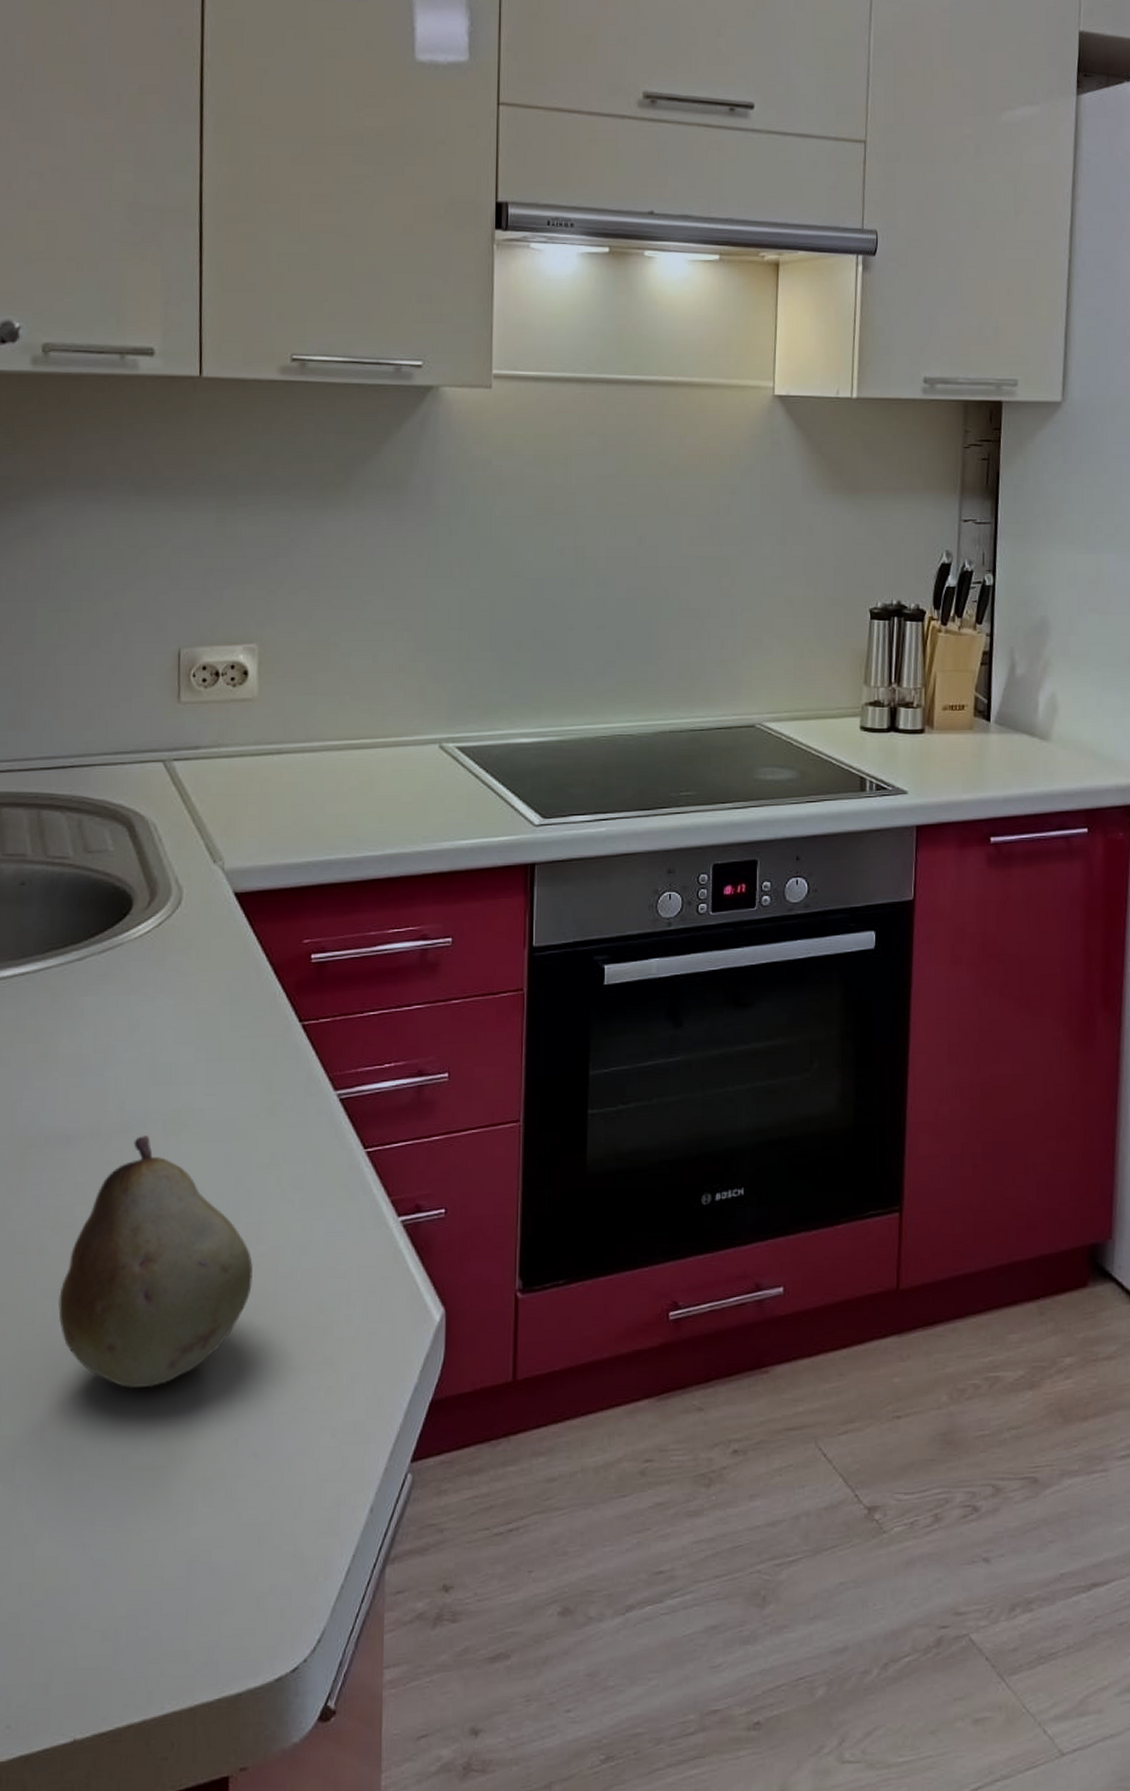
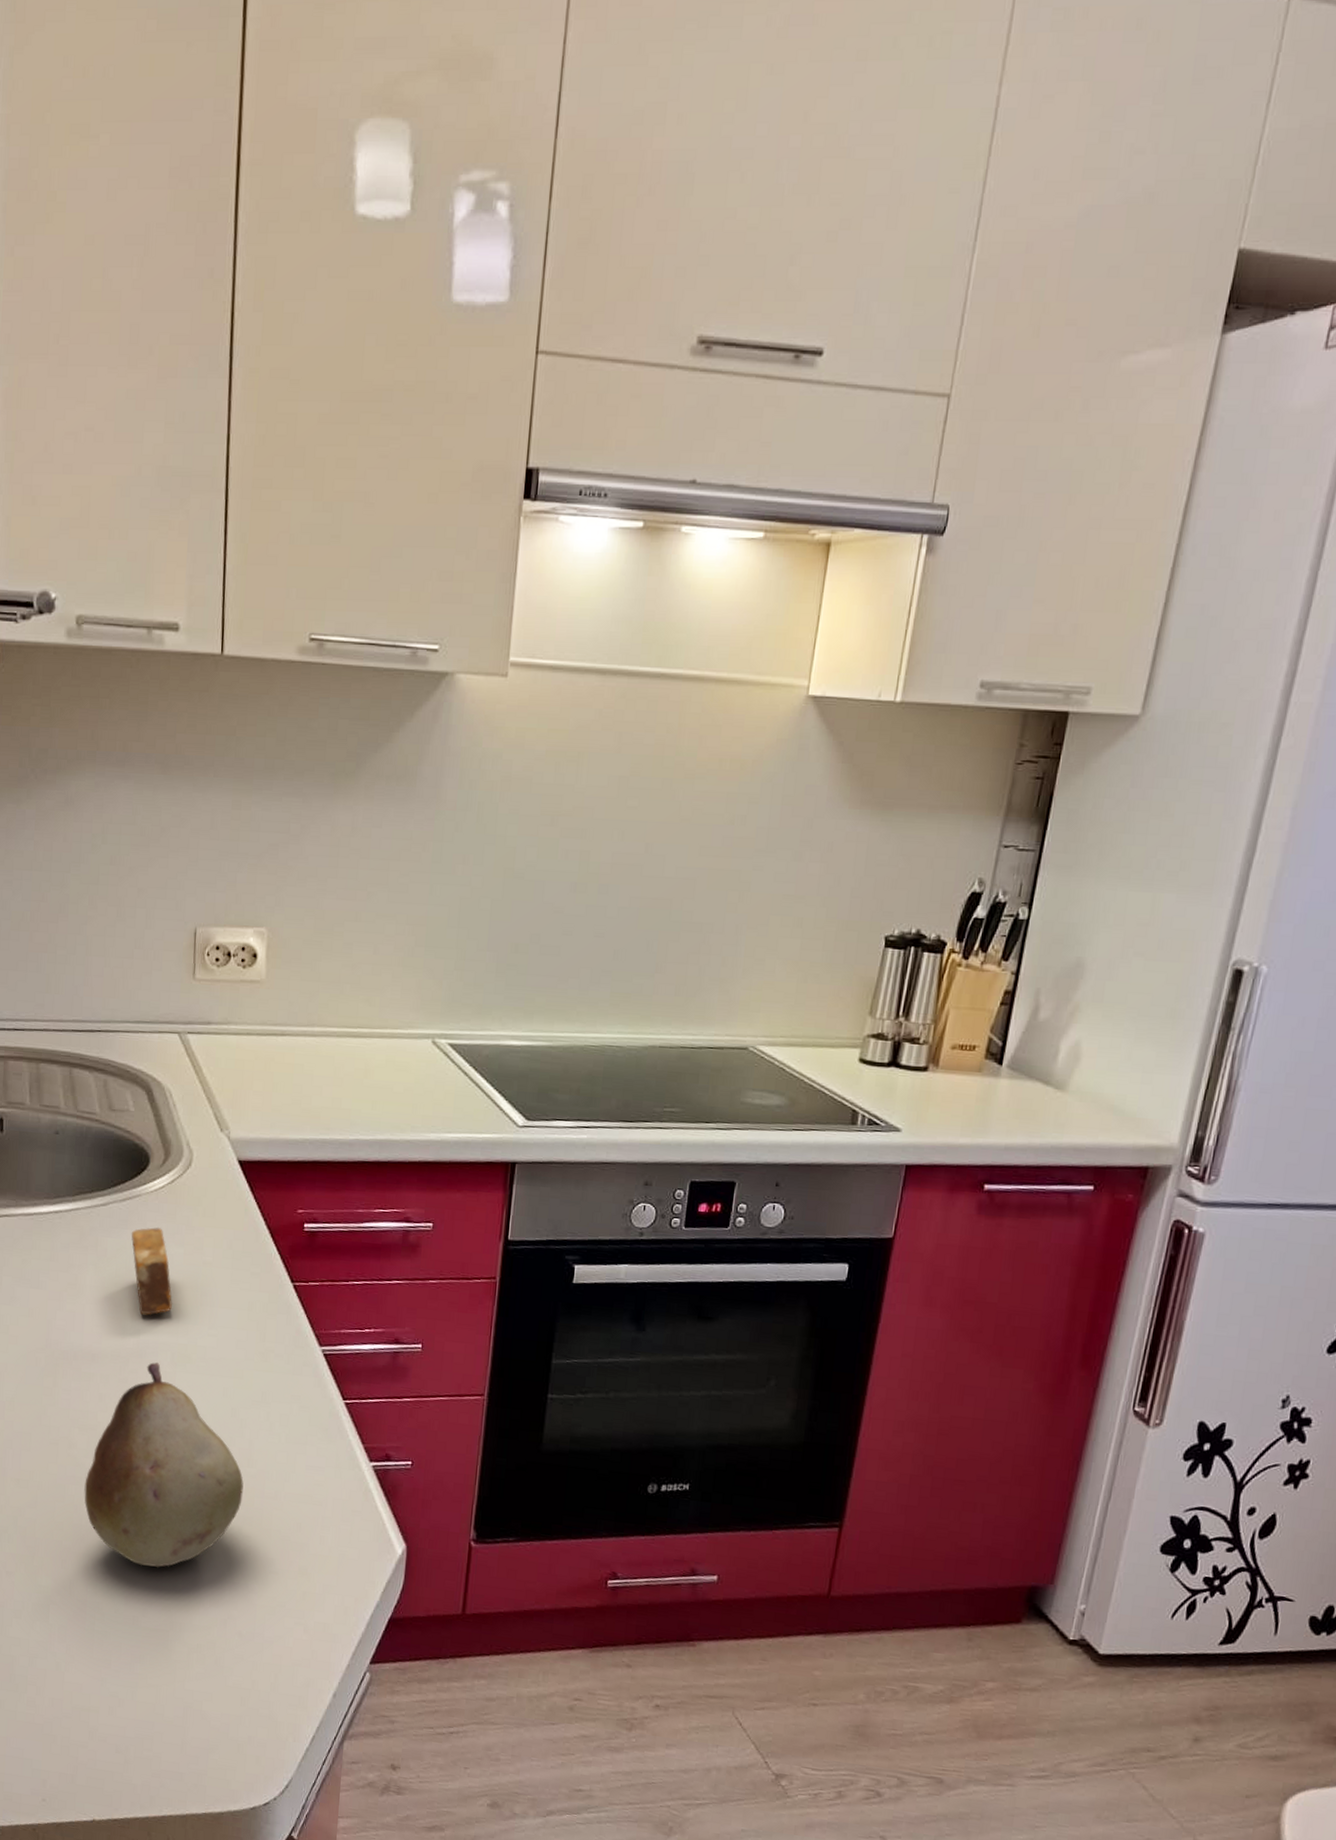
soap bar: none [112,978,164,1081] -> present [131,1227,173,1315]

